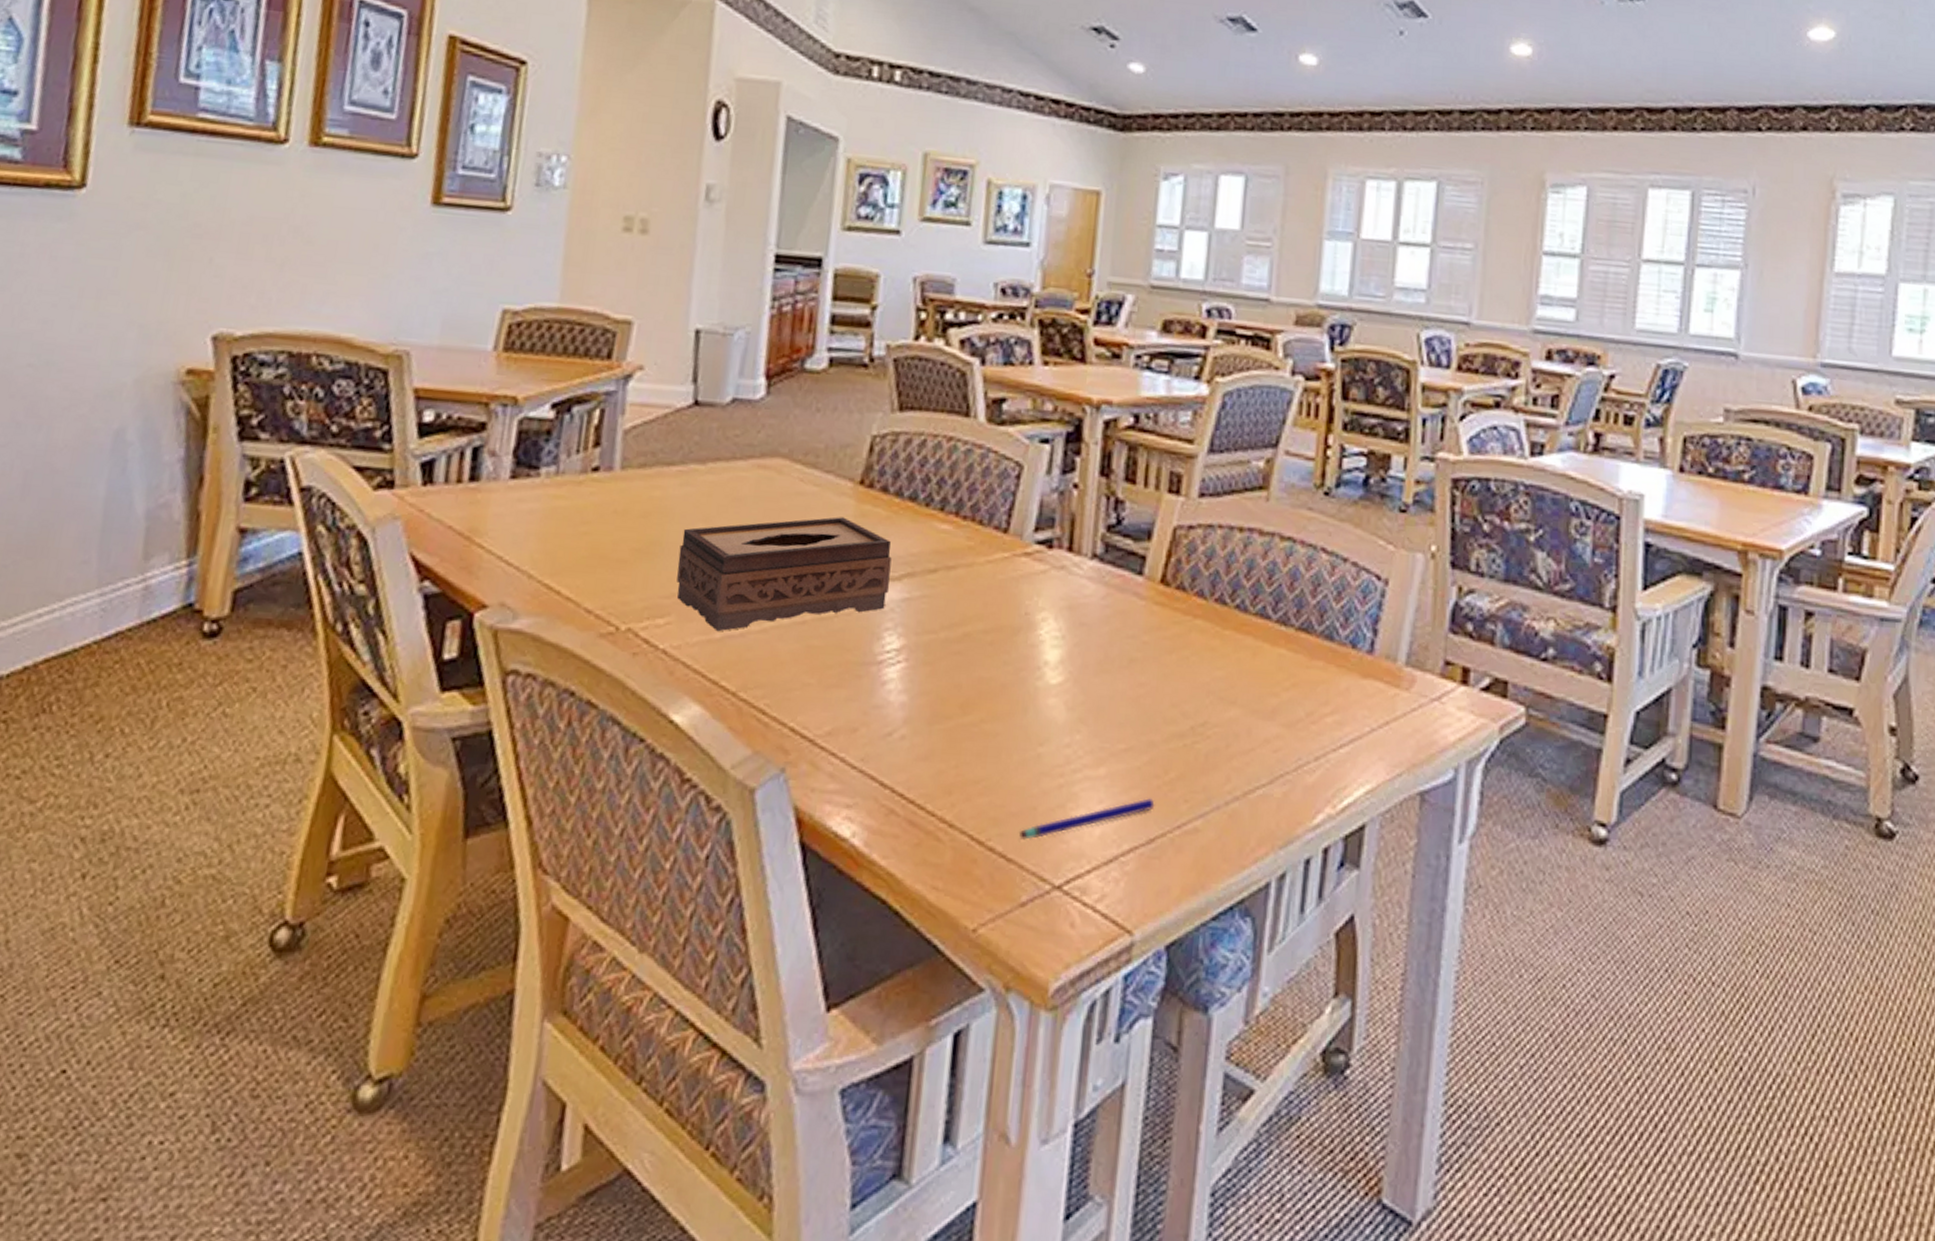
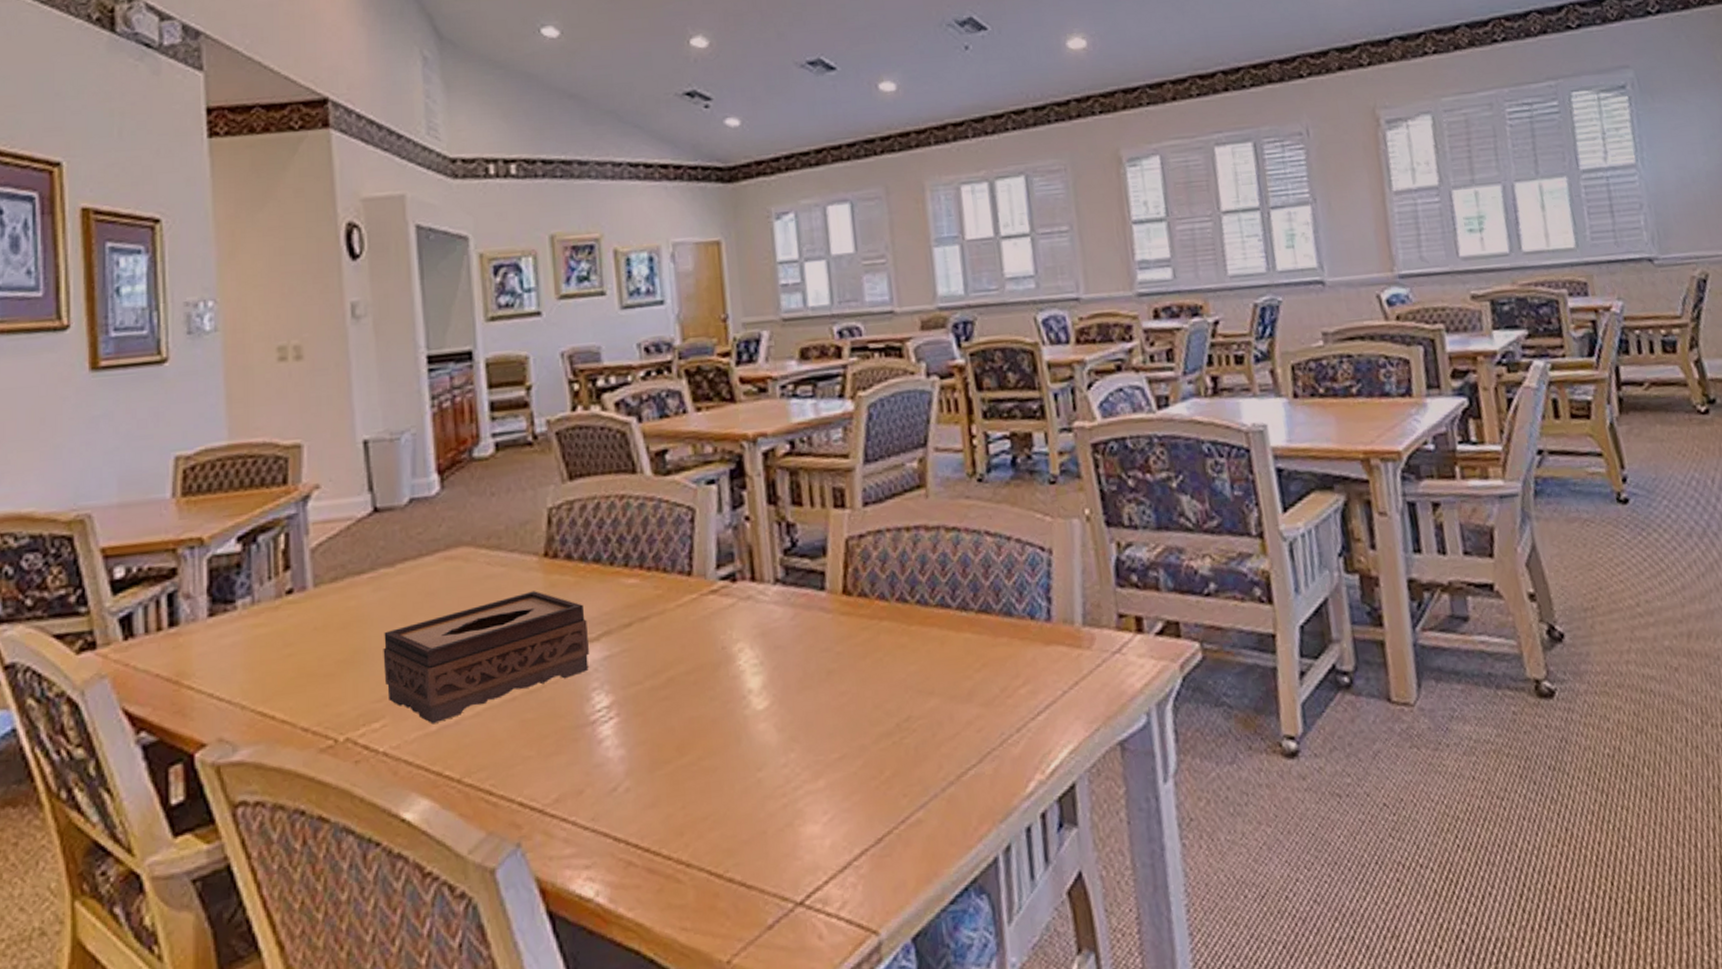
pen: present [1018,798,1155,840] -> none [753,800,877,865]

